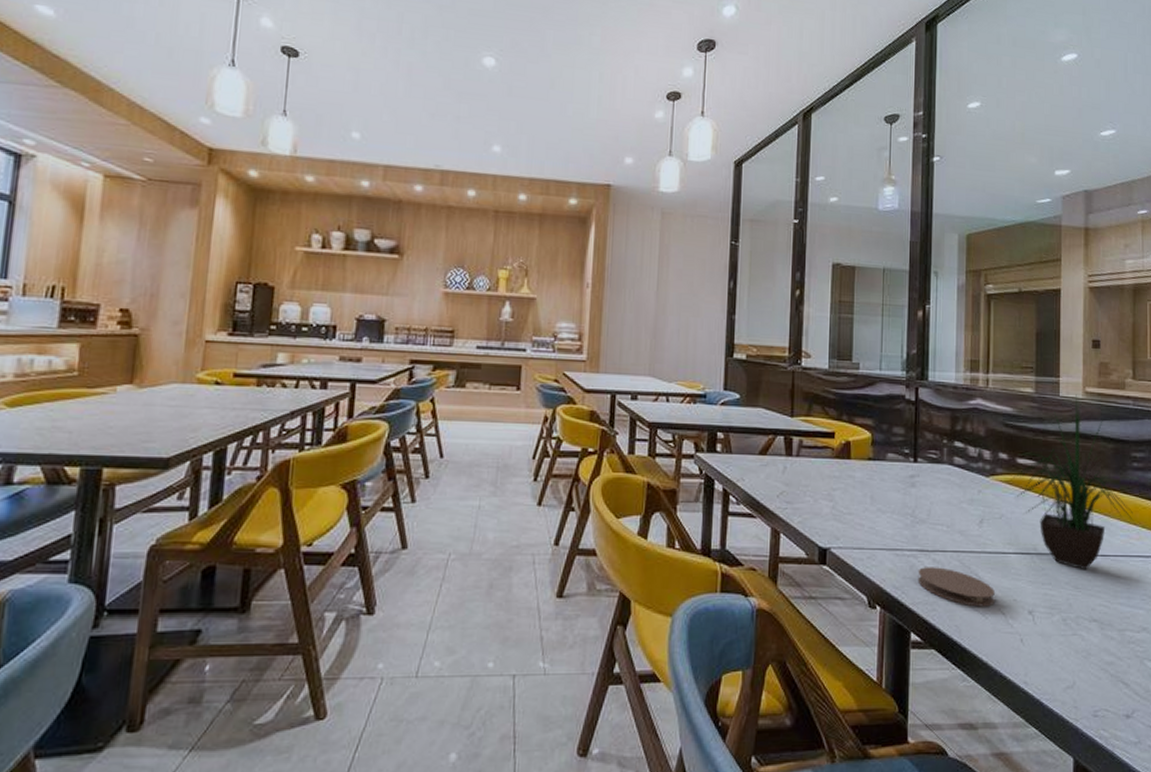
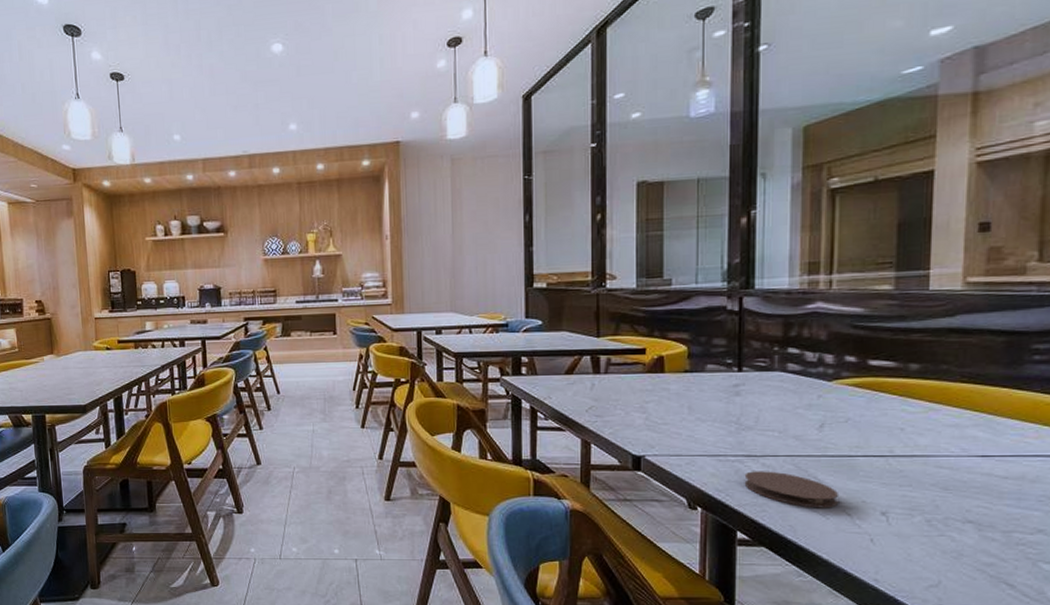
potted plant: present [1011,394,1136,571] -> none [860,286,1034,472]

